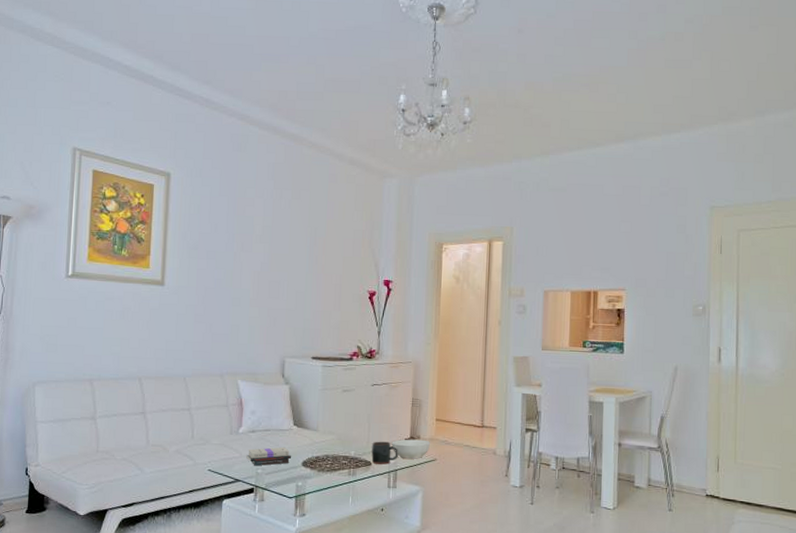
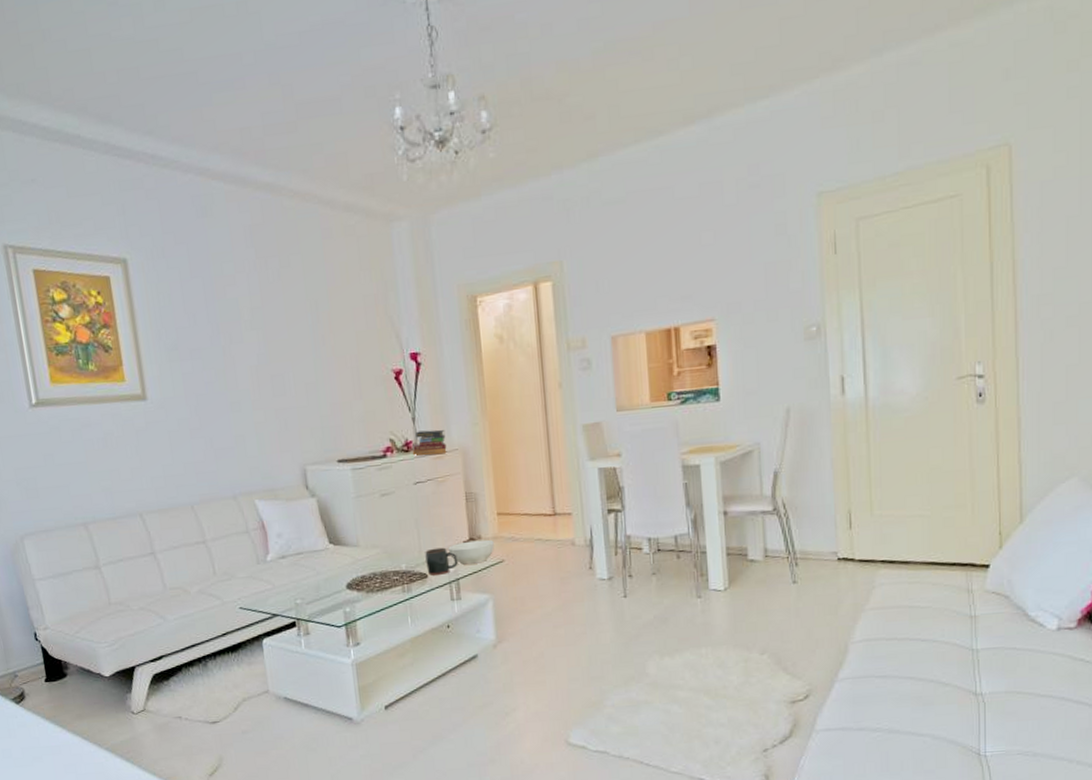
books: present [245,447,291,466] -> none [279,570,333,597]
books: none [374,343,403,365] -> present [412,429,447,456]

